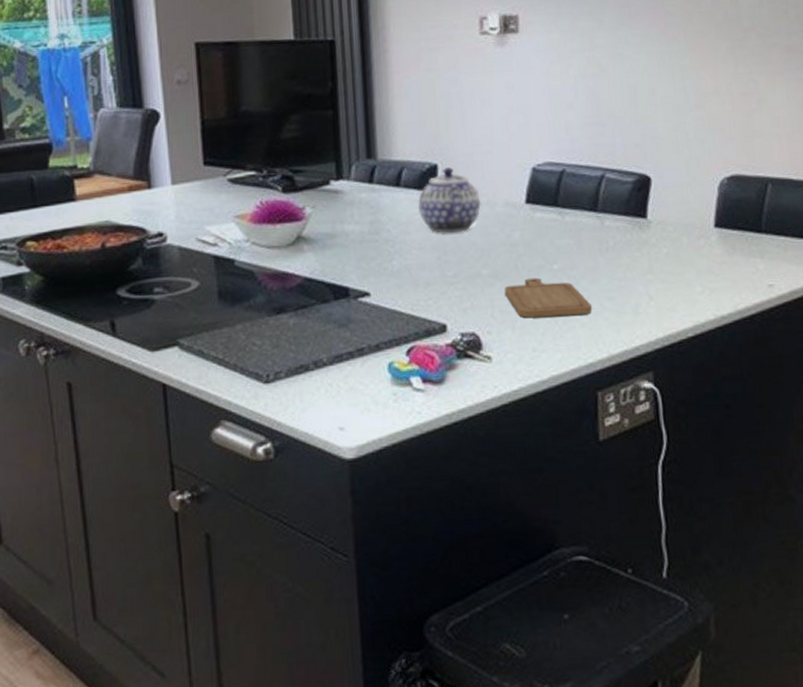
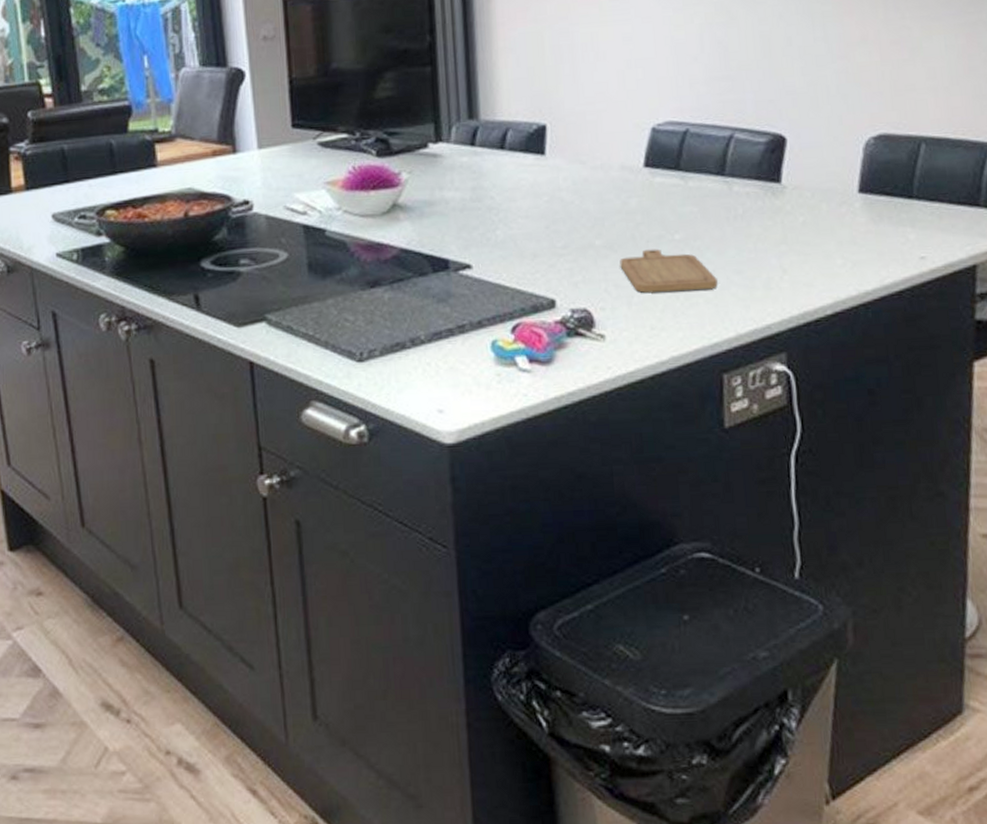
teapot: present [417,167,482,233] -> none [523,128,595,200]

